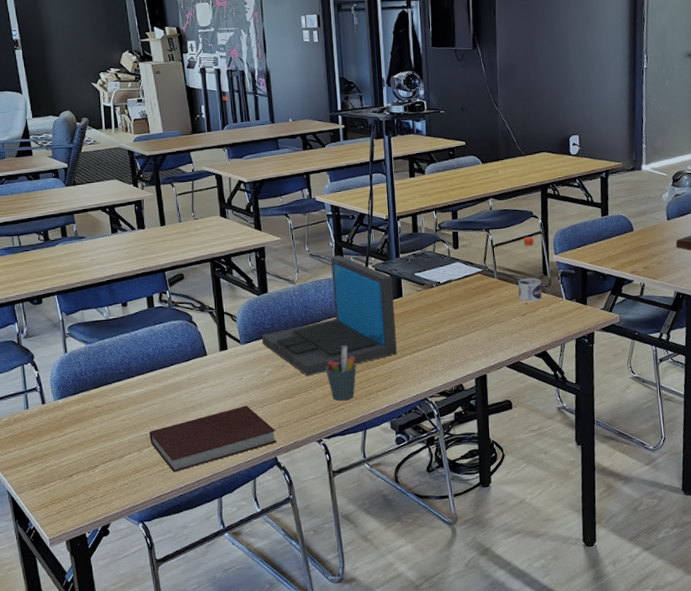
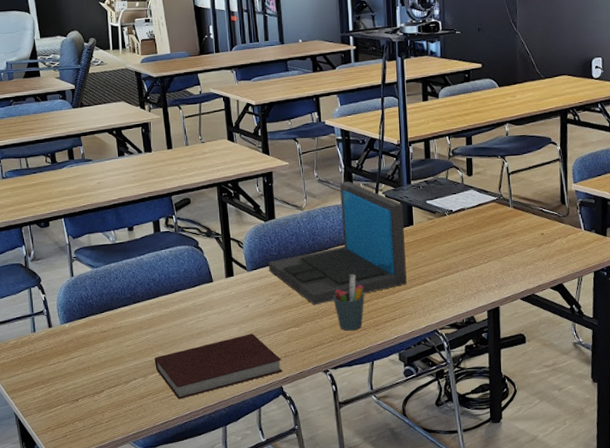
water bottle: present [518,236,542,302] -> none [534,164,559,233]

